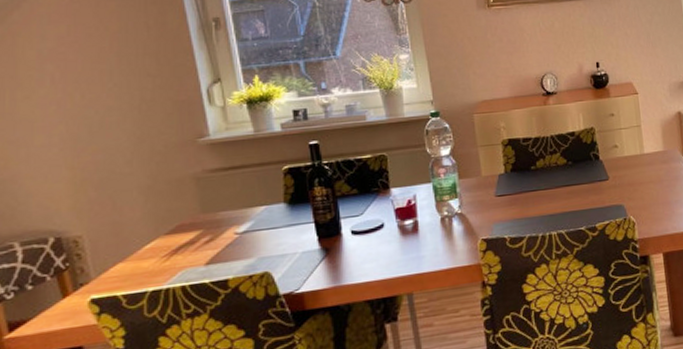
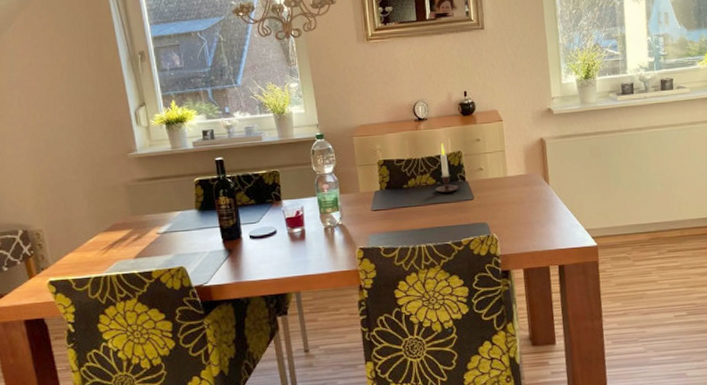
candle: none [567,119,599,174] -> present [436,143,465,193]

